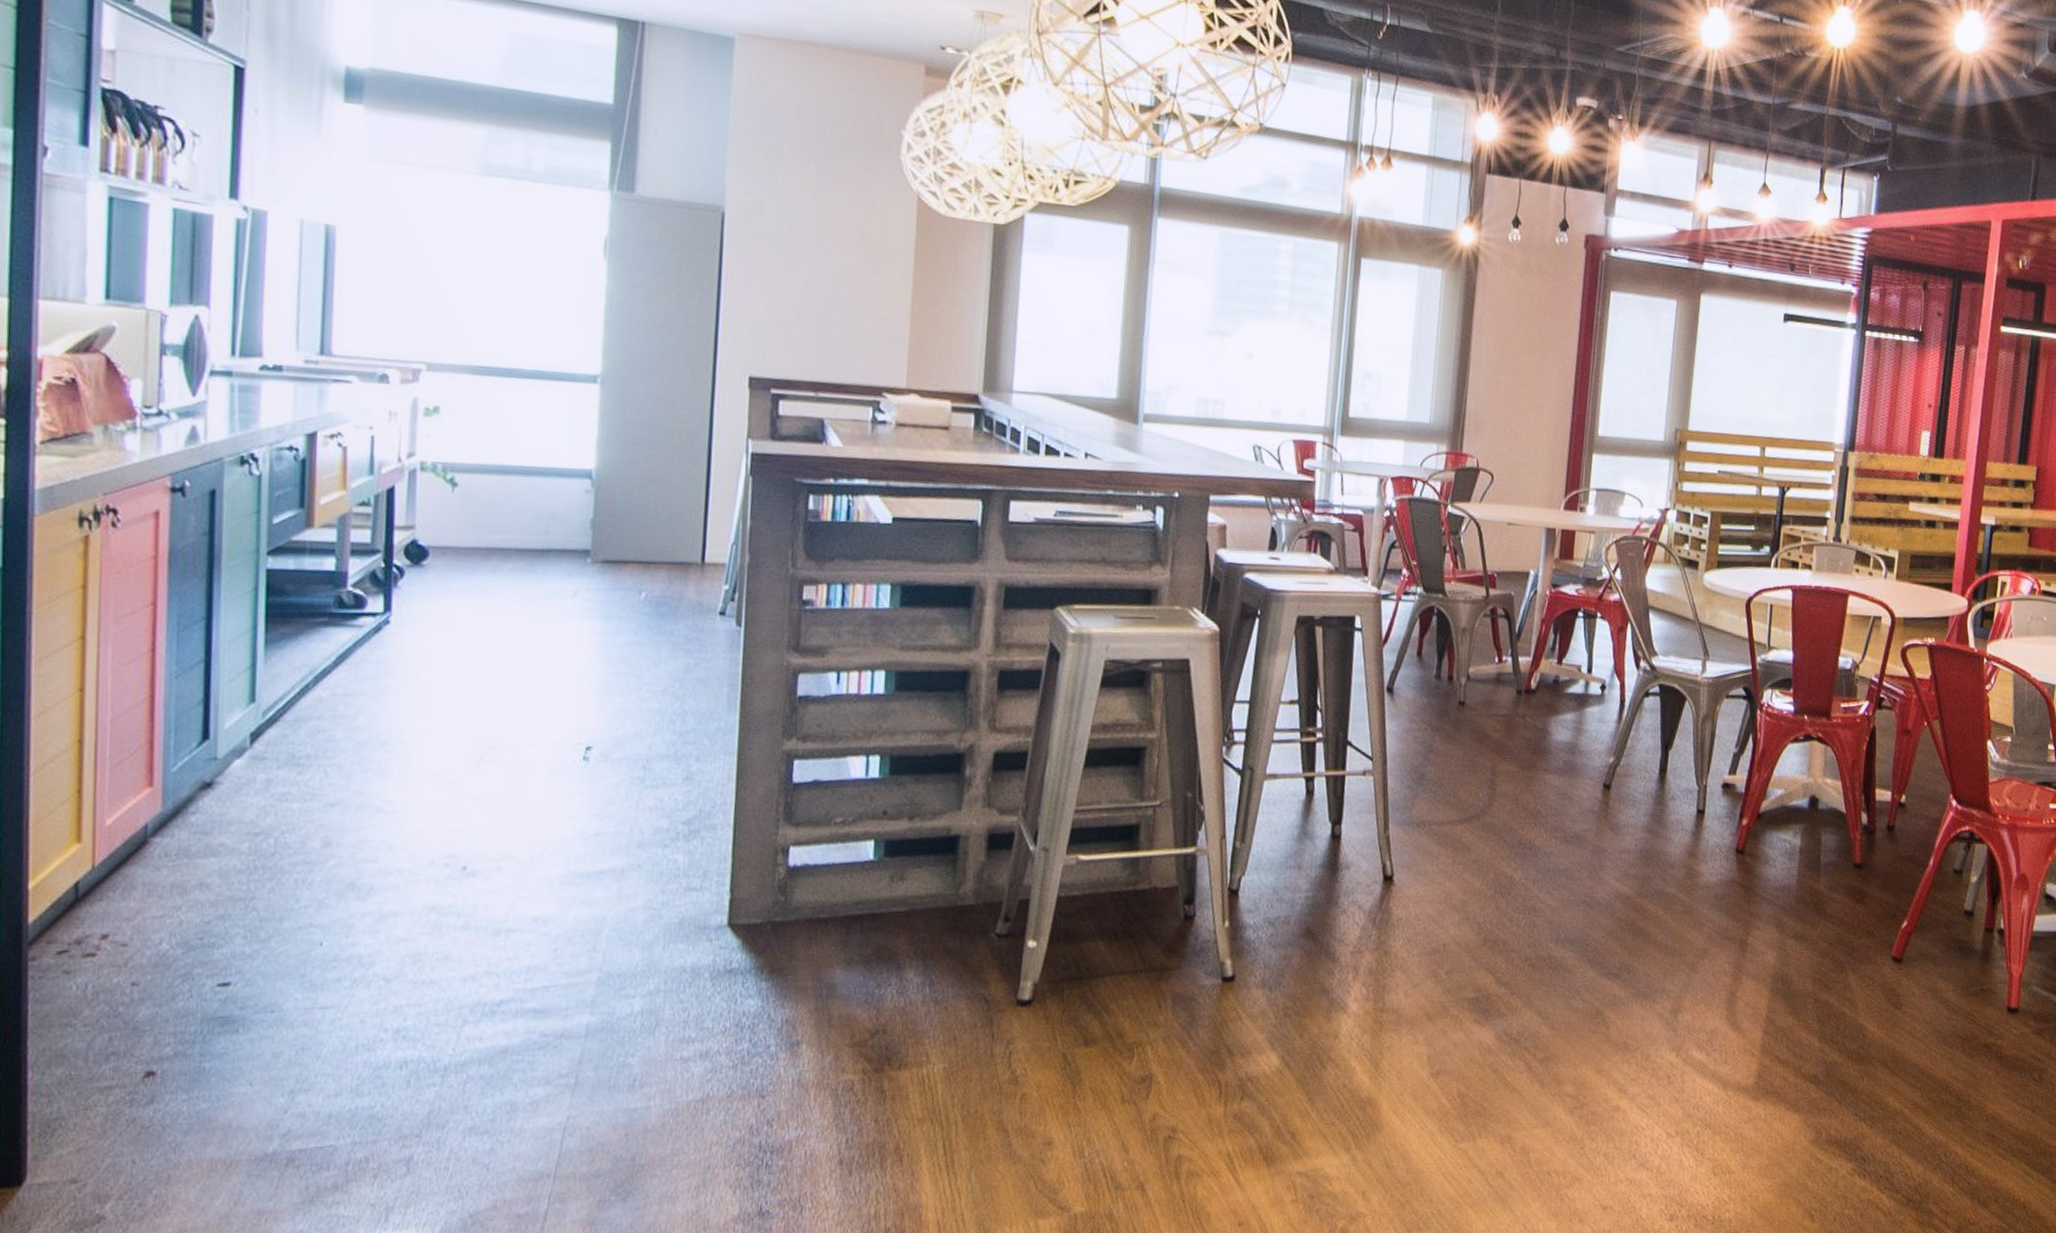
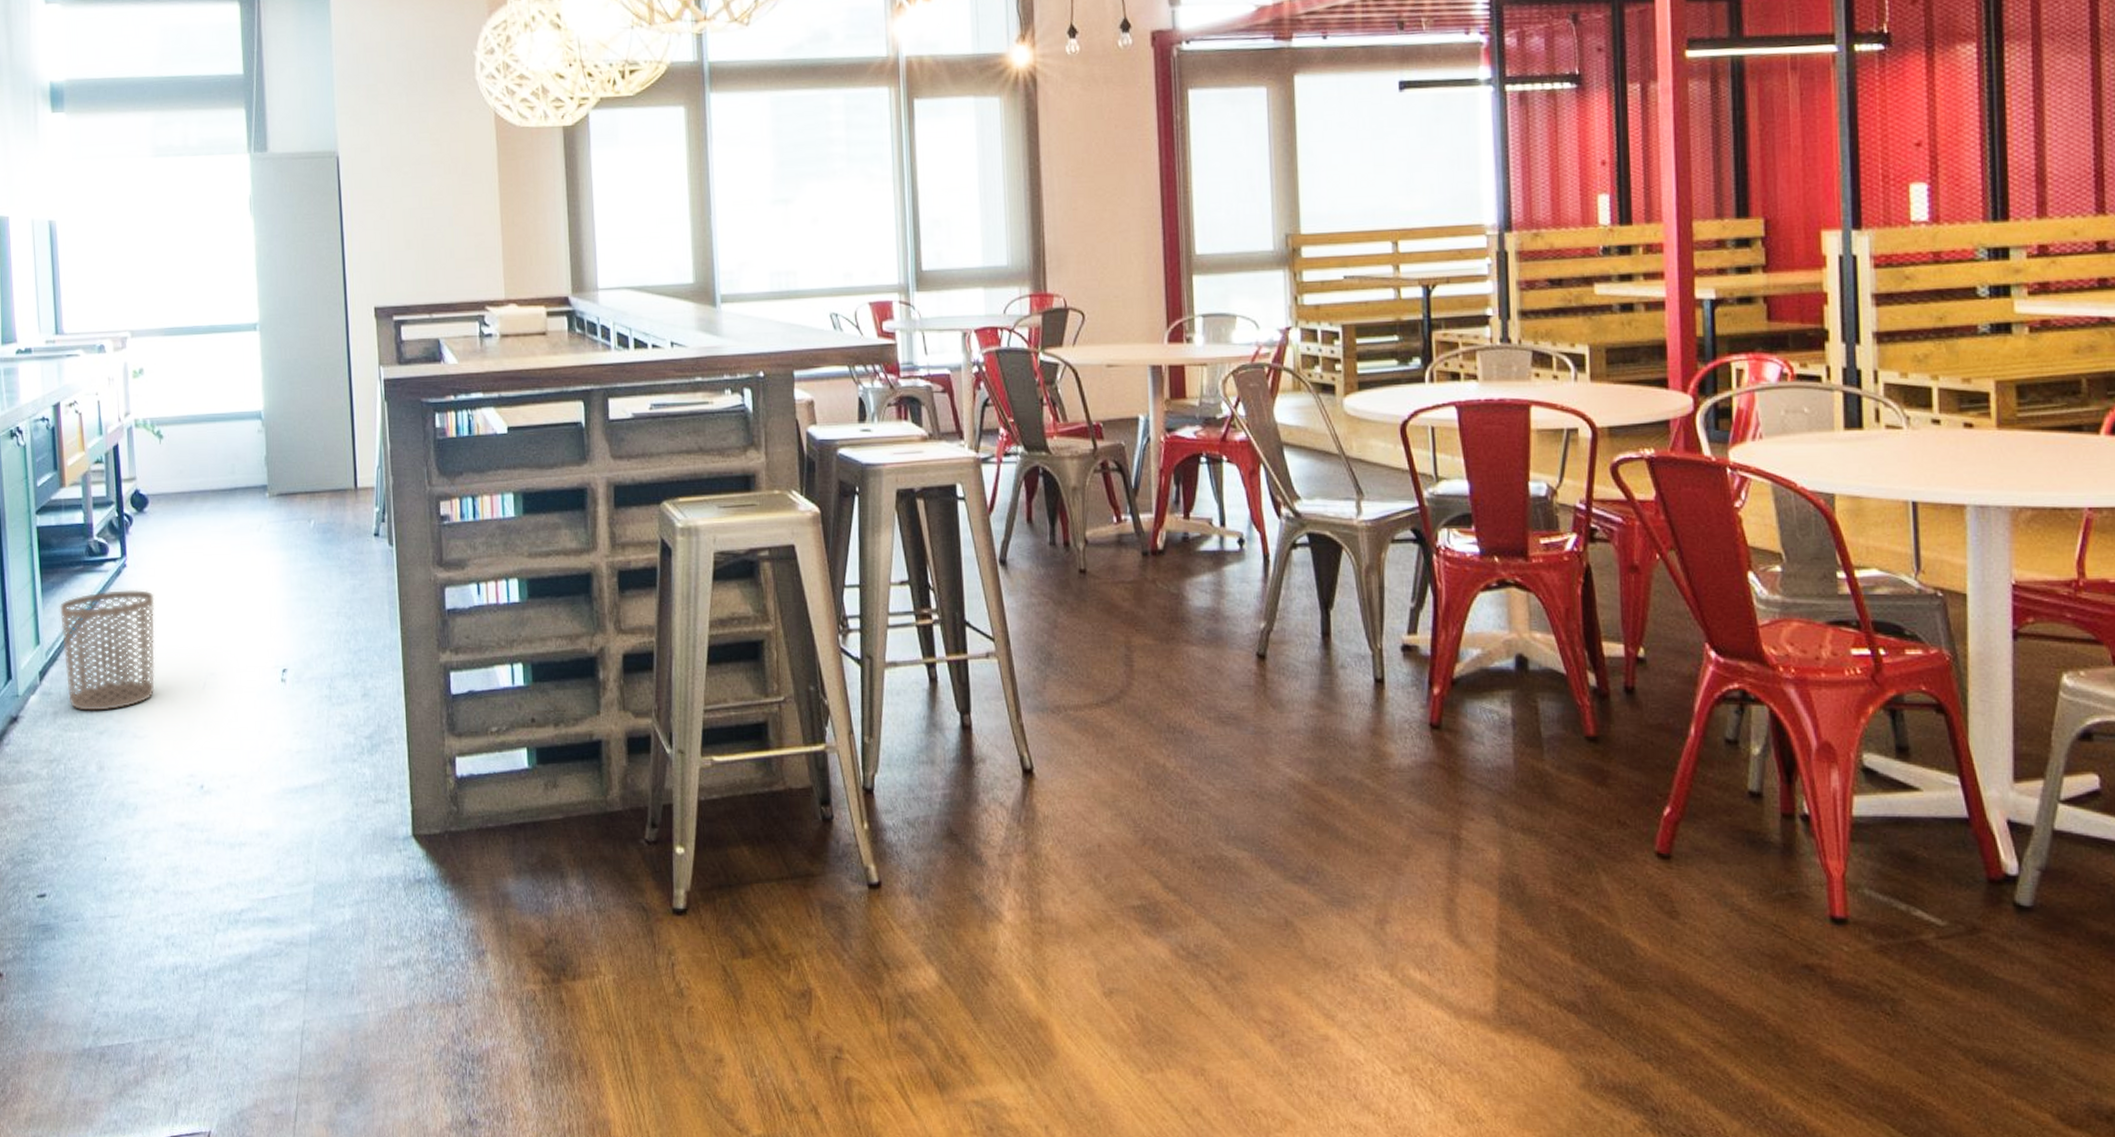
waste bin: none [288,648,425,781] -> present [60,590,155,711]

